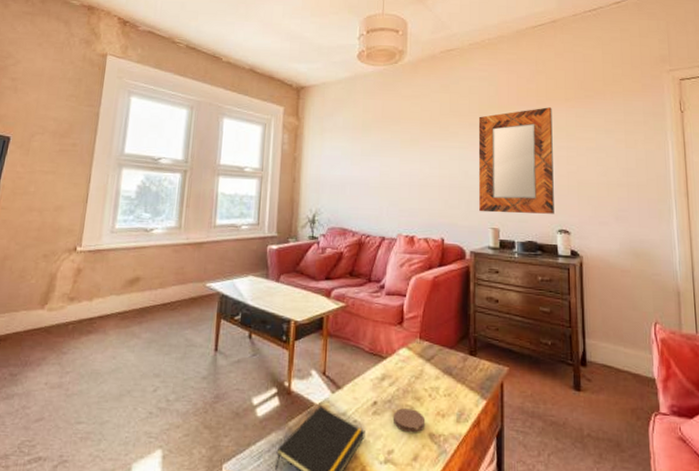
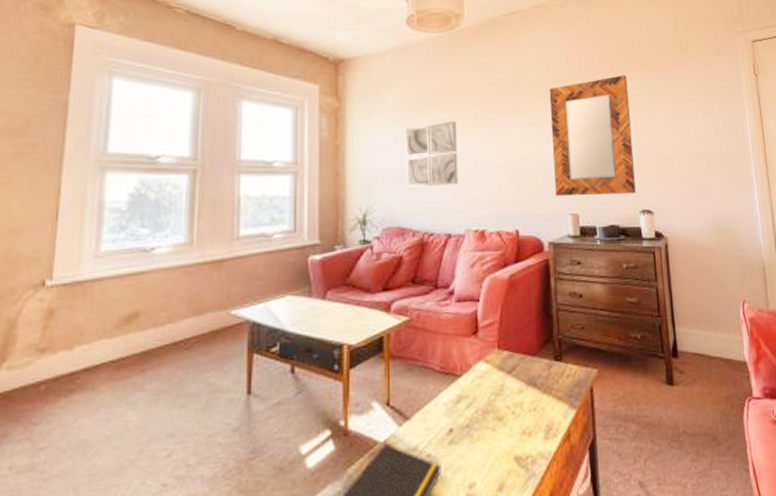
wall art: none [349,141,395,196] -> present [405,120,459,187]
coaster: present [394,408,426,433] -> none [473,431,510,460]

